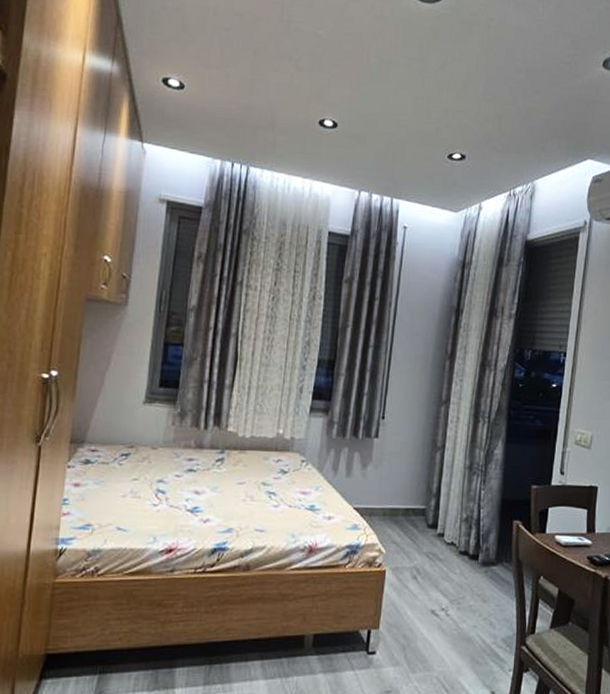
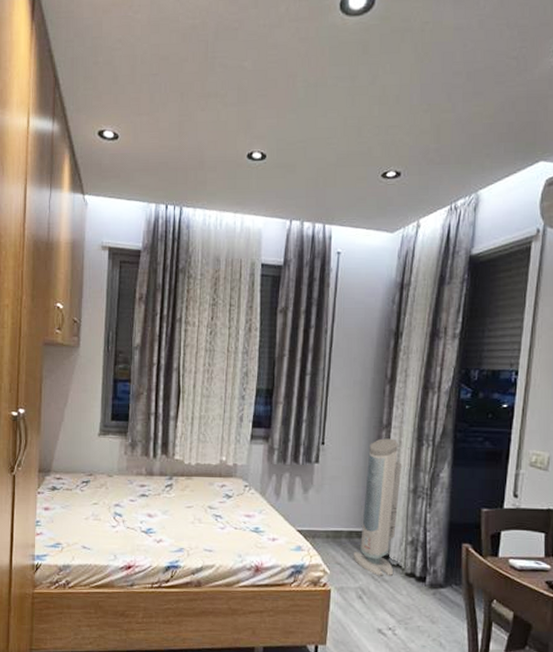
air purifier: none [410,414,458,555] -> present [354,438,401,577]

